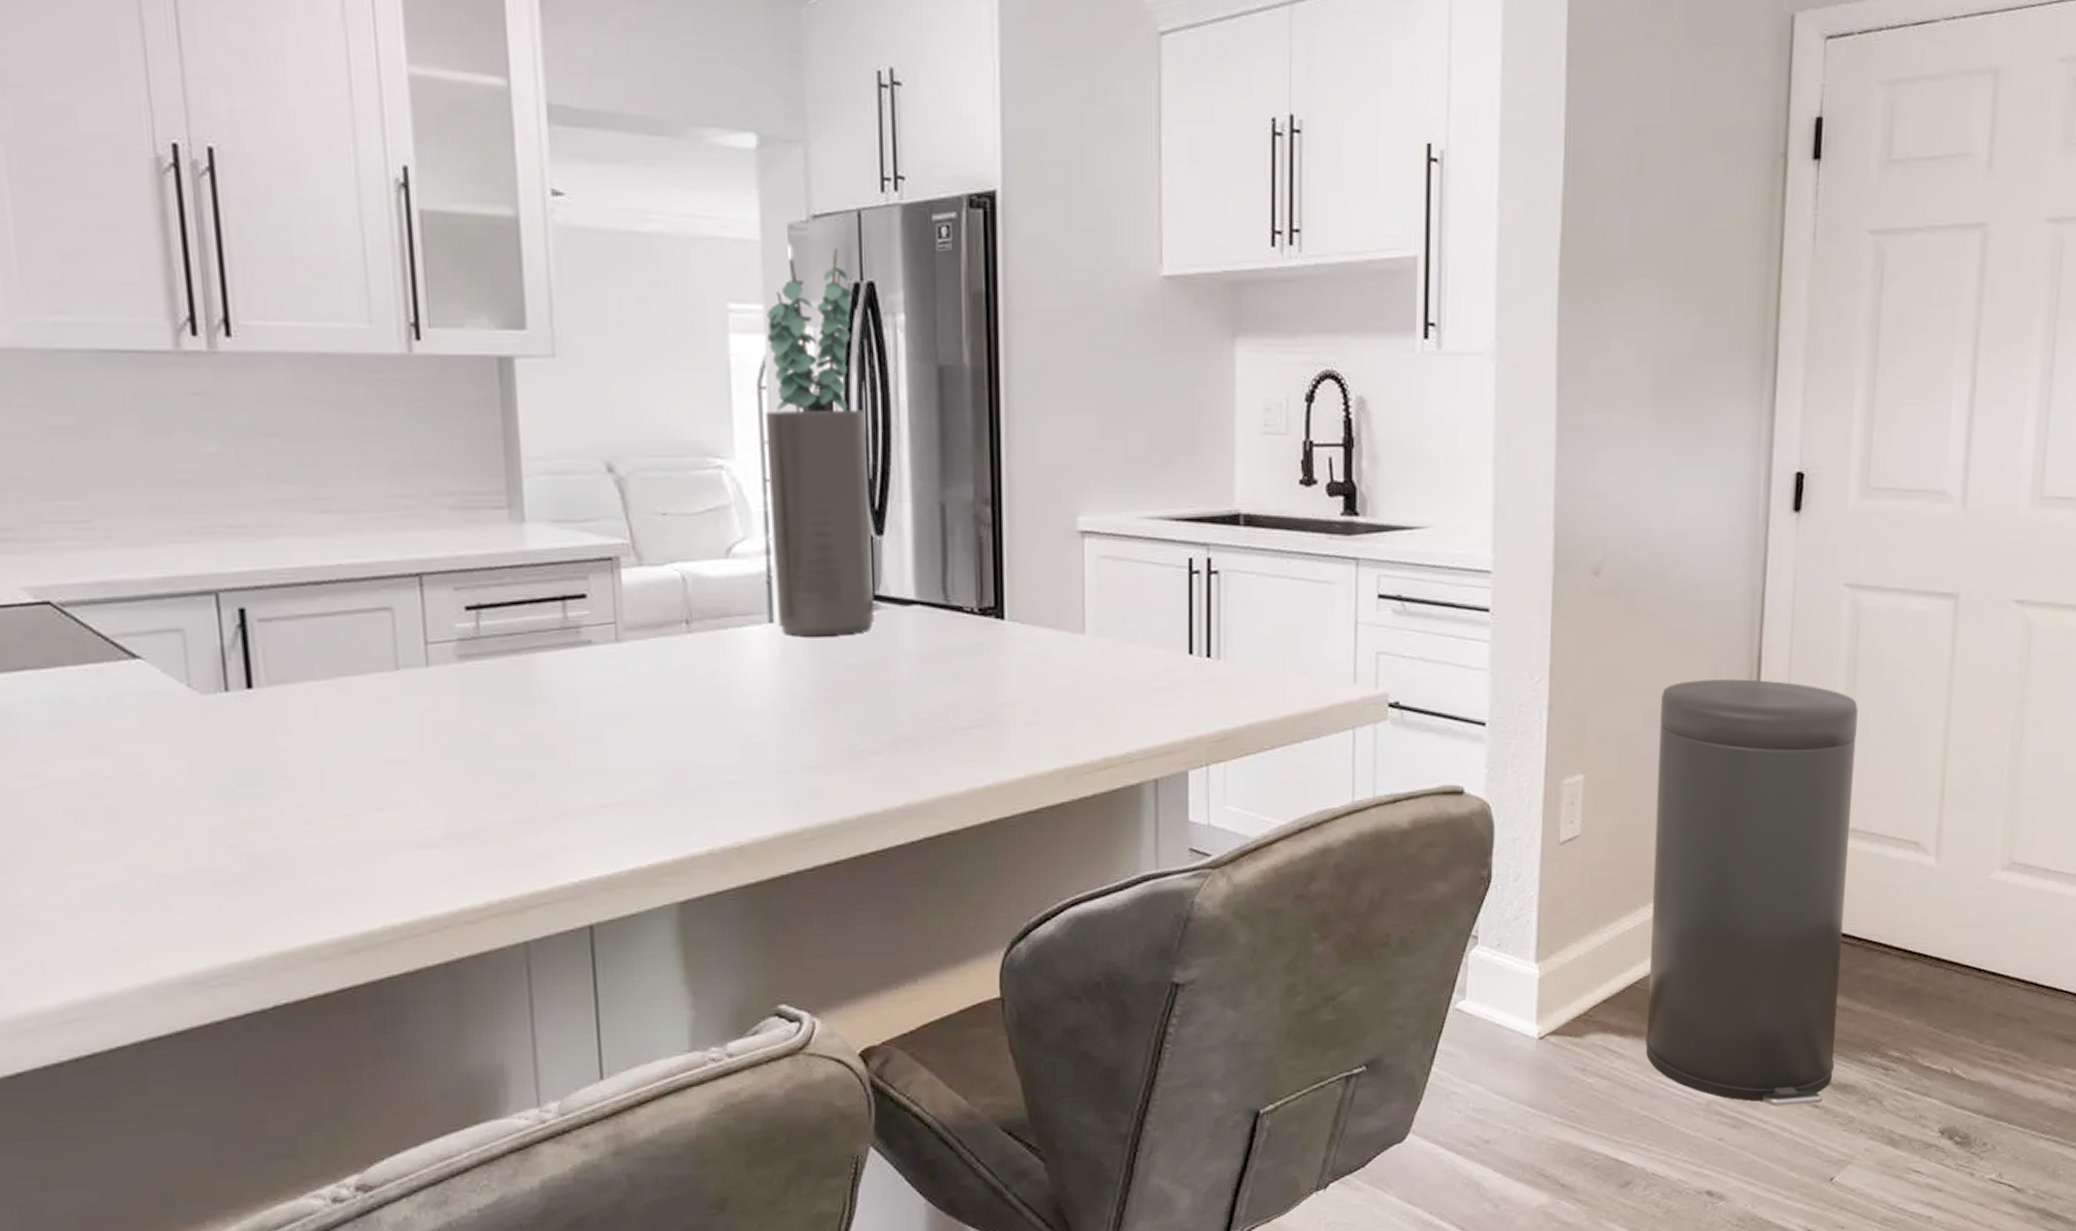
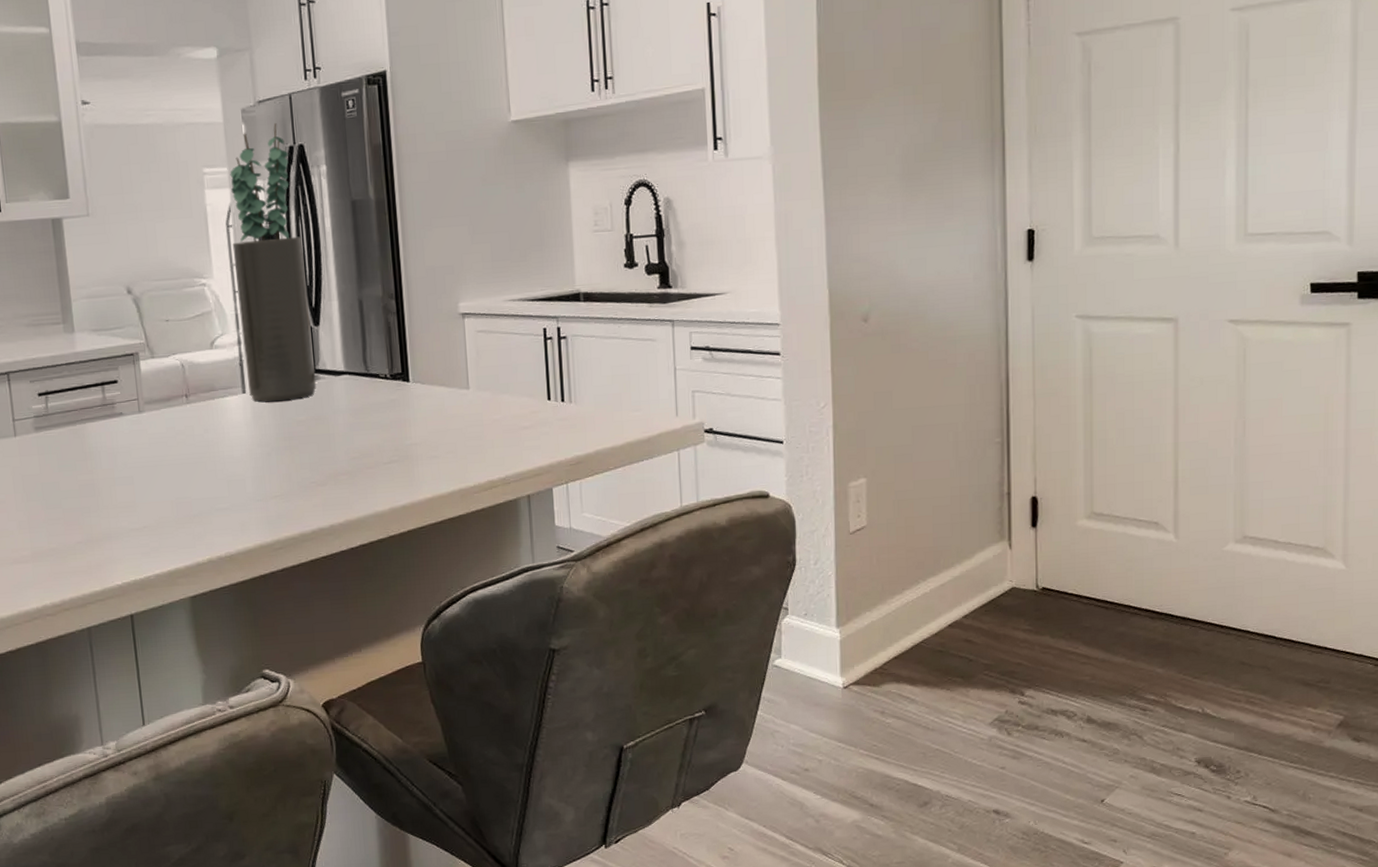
pedal bin: present [1645,679,1858,1107] -> none [926,396,1098,741]

